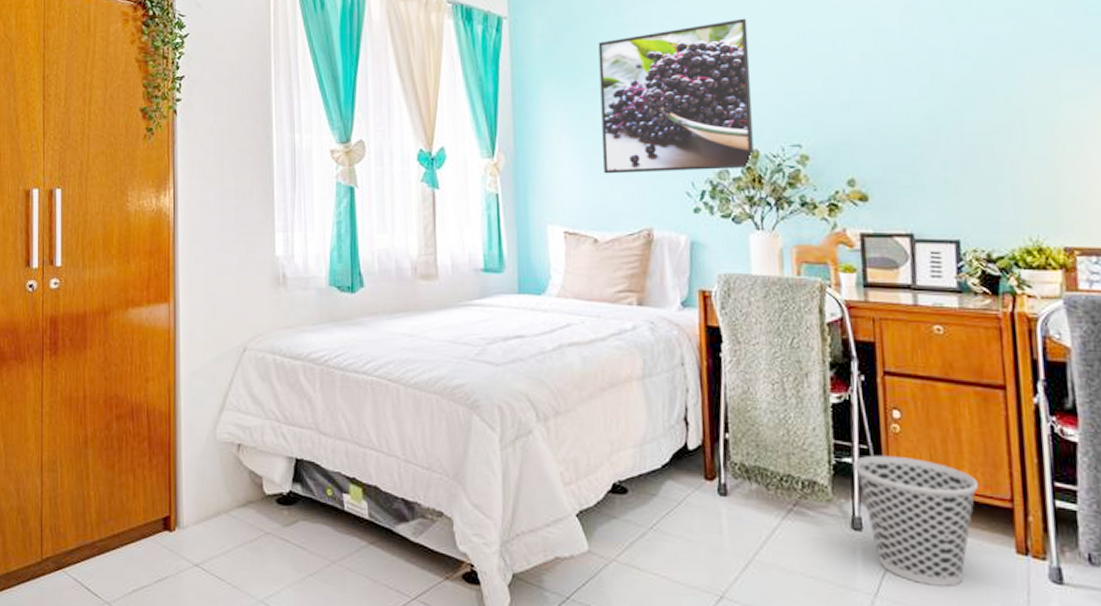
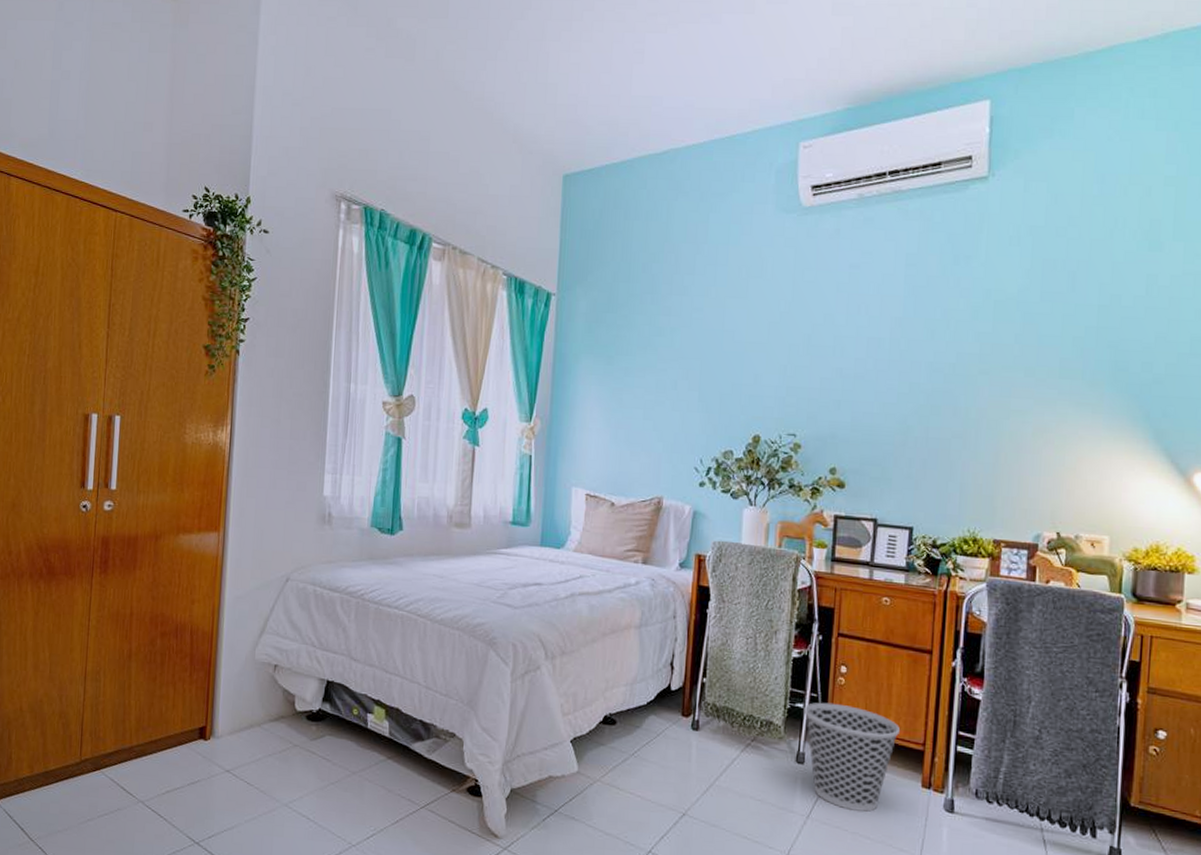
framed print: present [598,18,754,174] -> none [626,317,764,451]

